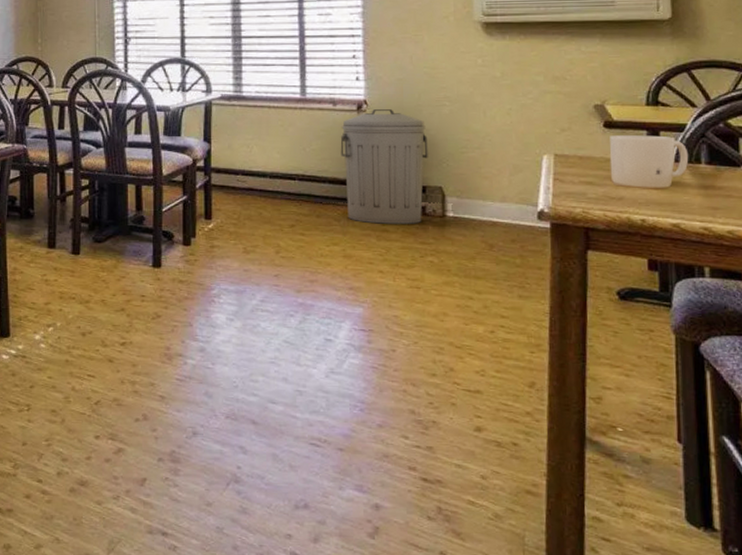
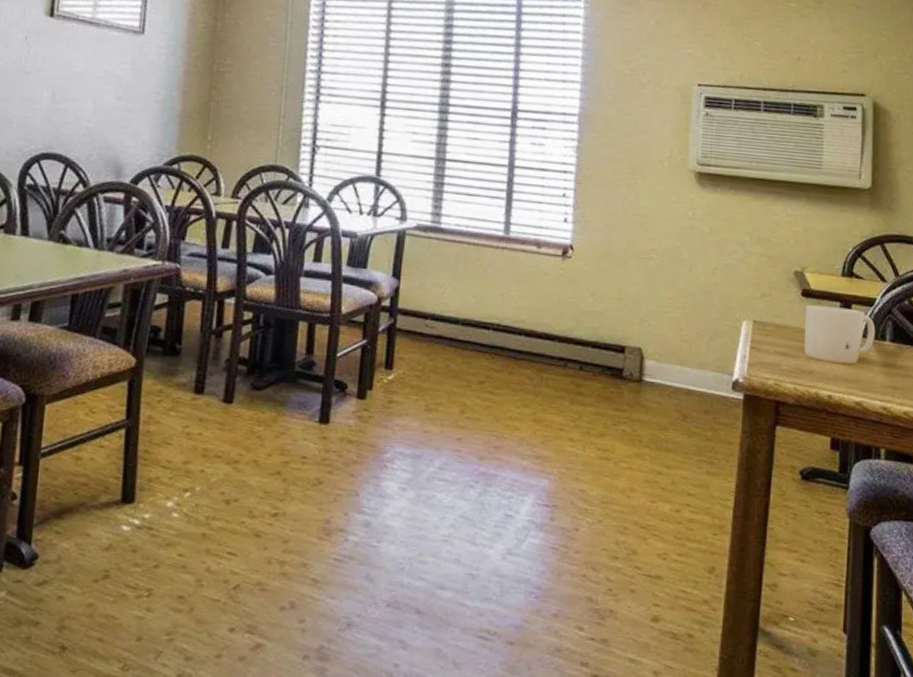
trash can: present [340,109,428,224] -> none [540,256,631,388]

